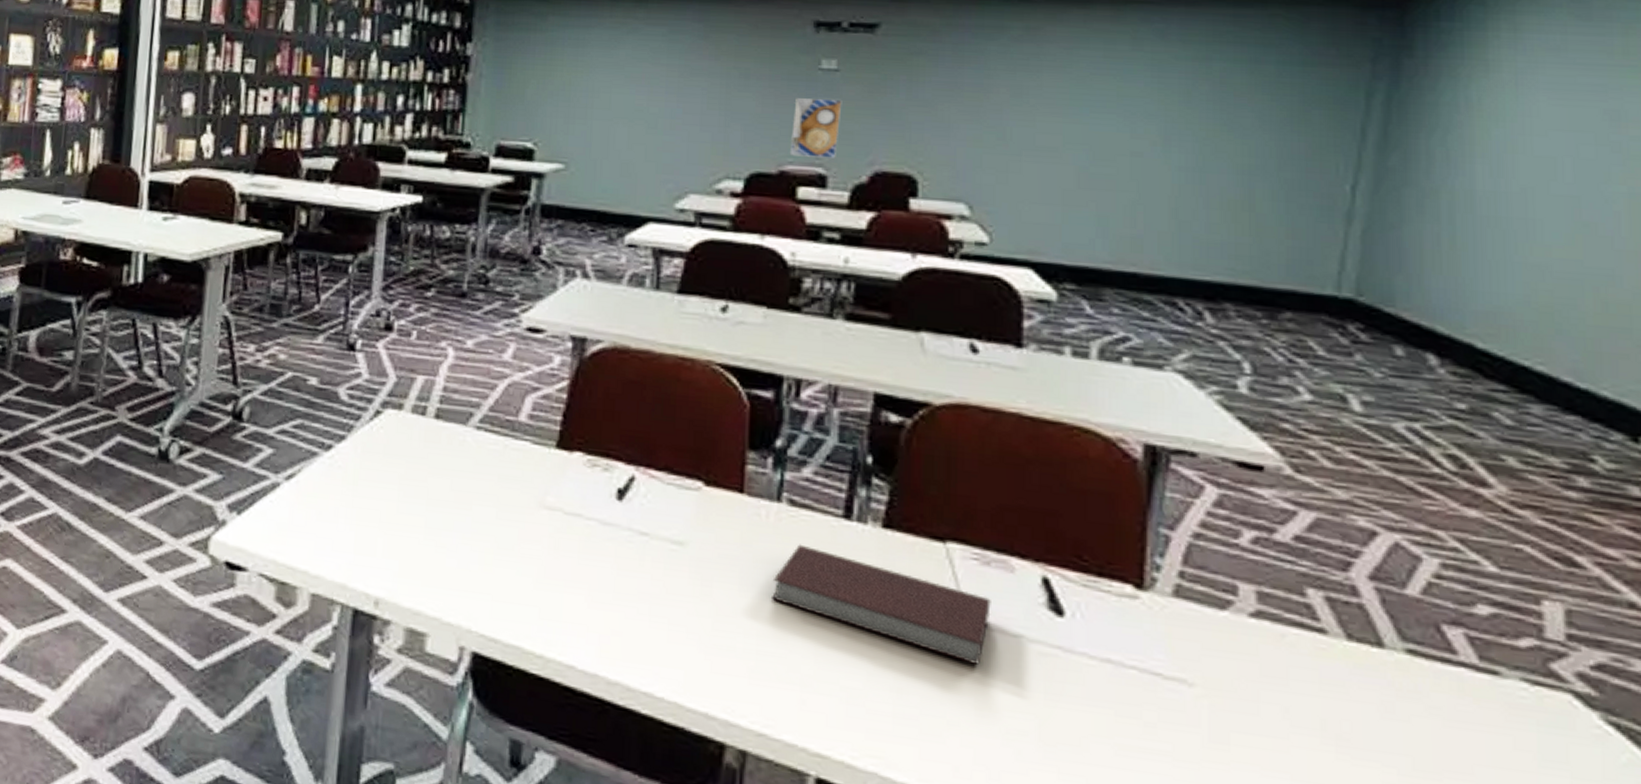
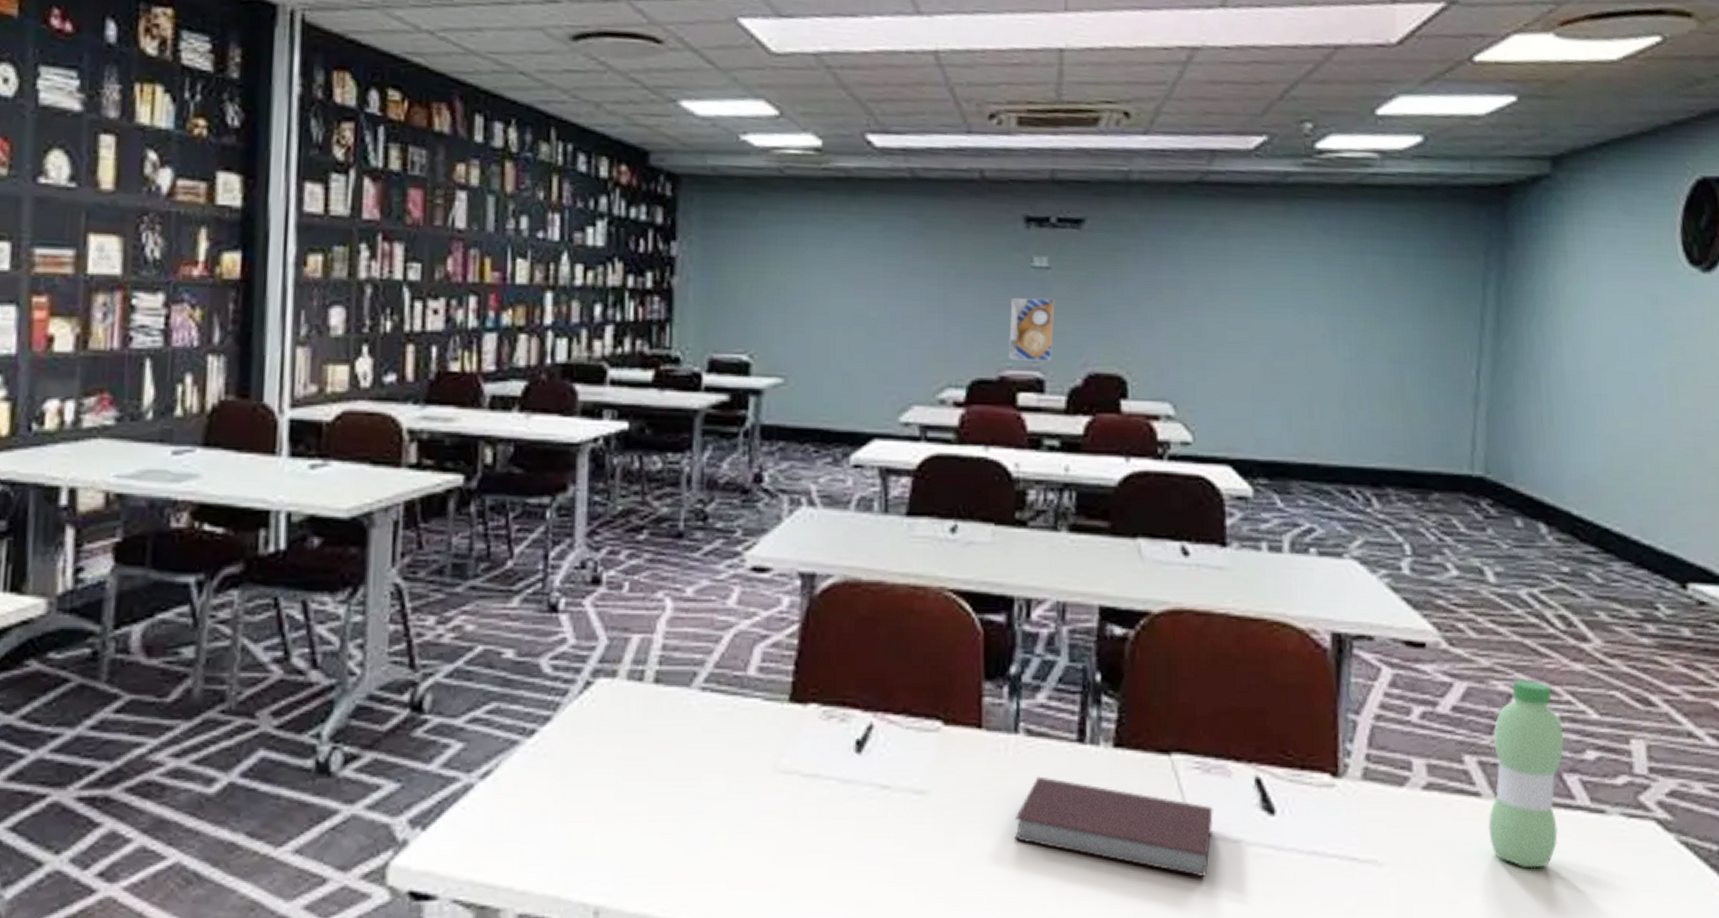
water bottle: none [1334,517,1447,721] -> present [1488,680,1565,869]

